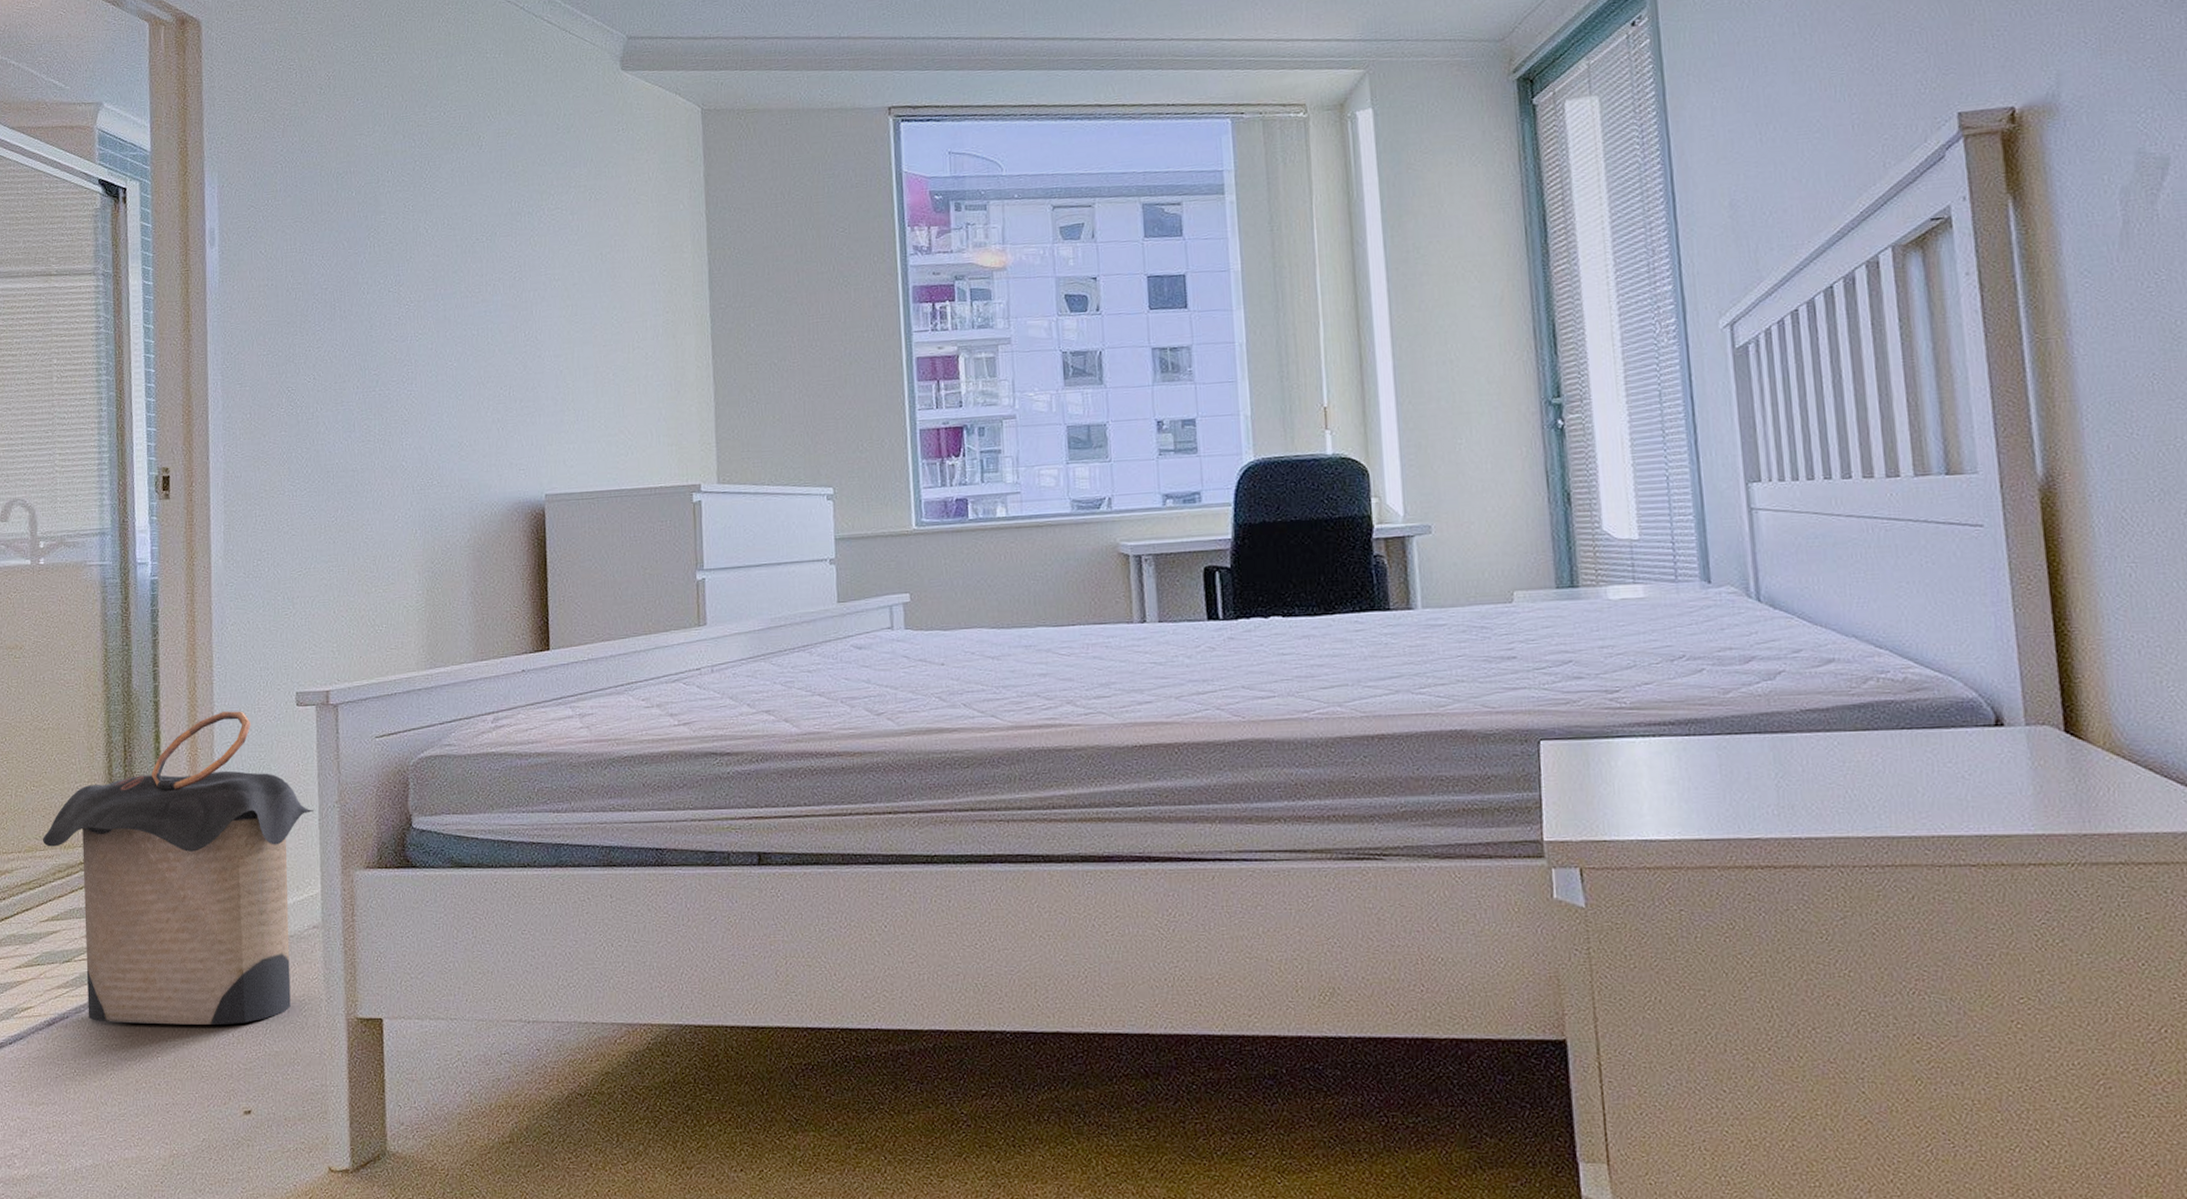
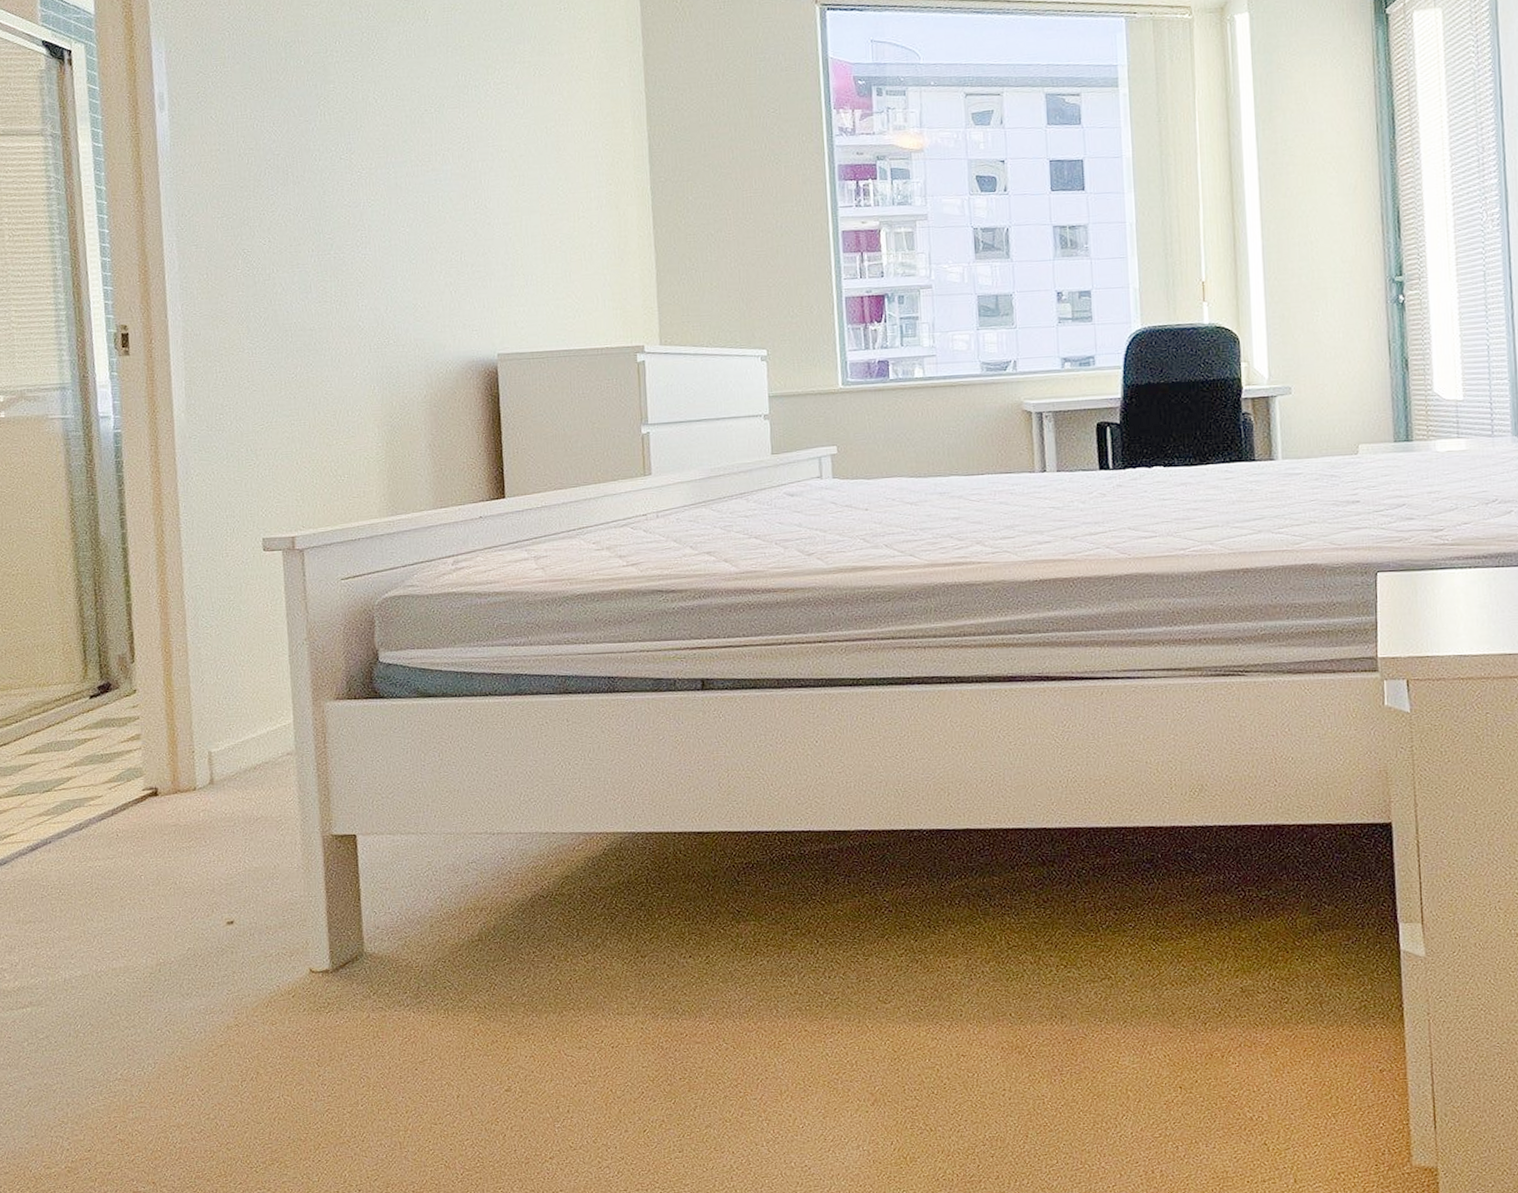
laundry hamper: present [43,711,315,1025] -> none [17,556,285,846]

